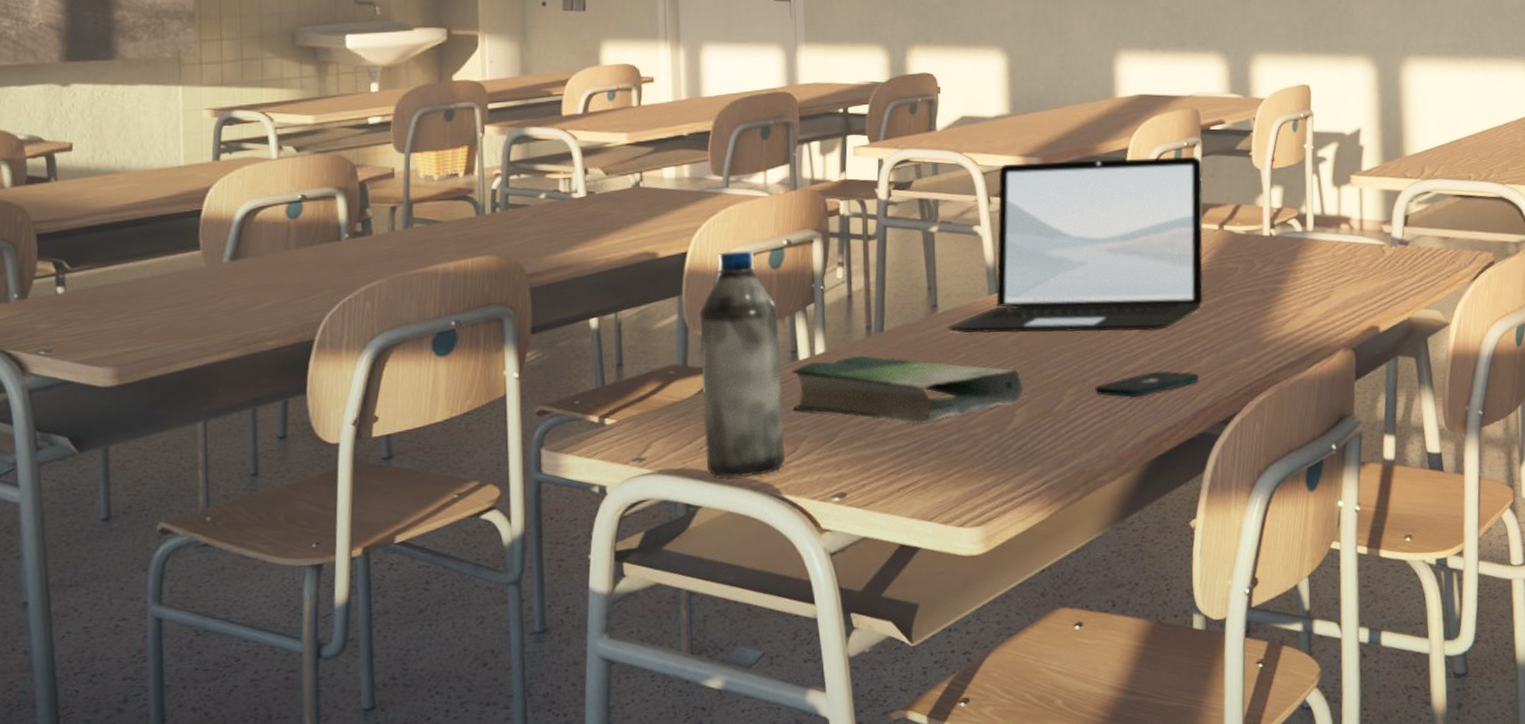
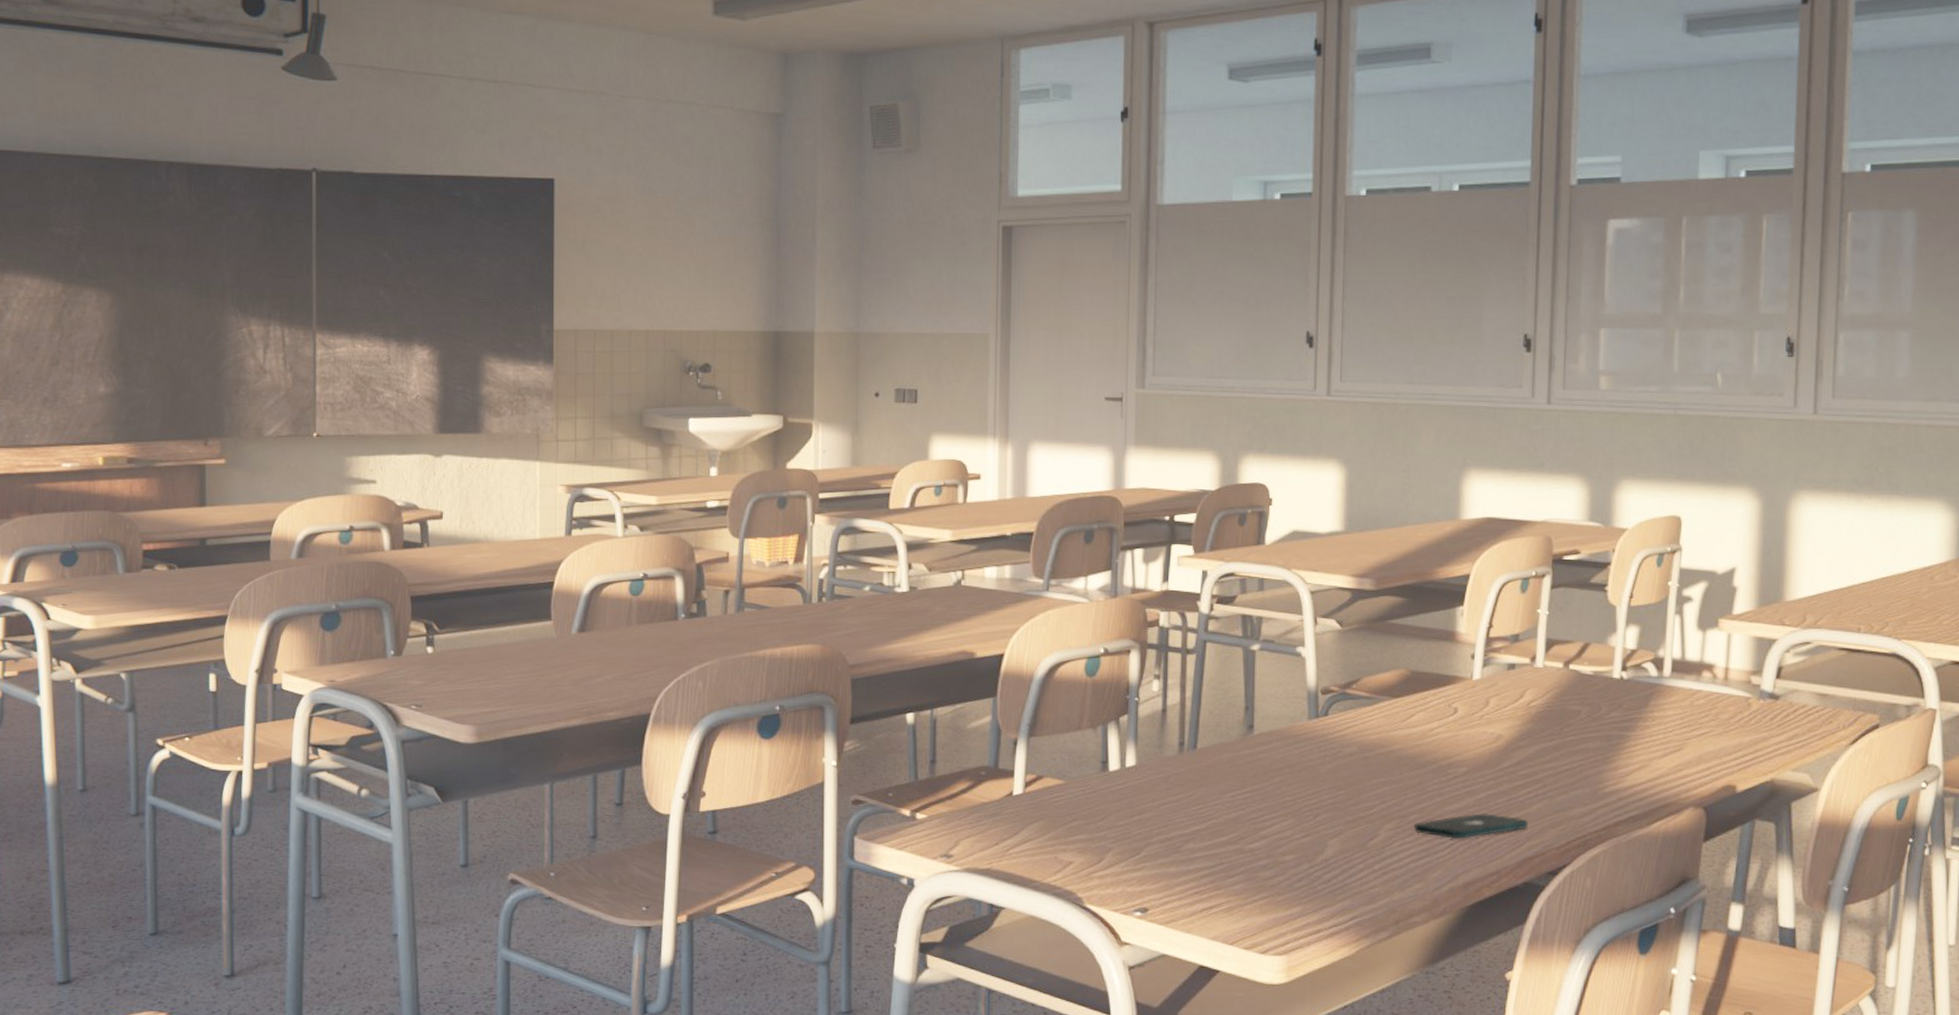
water bottle: present [699,251,785,477] -> none [1011,656,1091,883]
book: present [791,355,1024,424] -> none [1100,771,1338,847]
laptop: present [949,156,1203,334] -> none [1264,583,1550,771]

